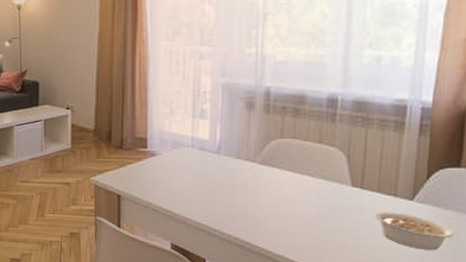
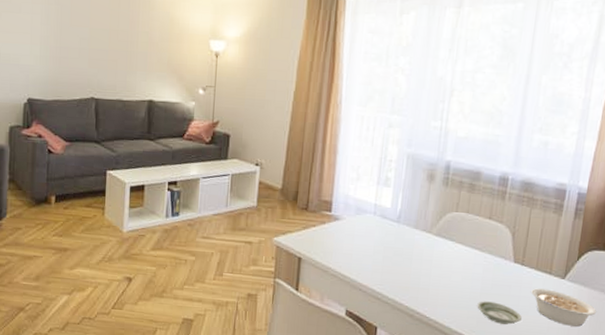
saucer: none [313,228,366,251] -> present [477,301,522,325]

